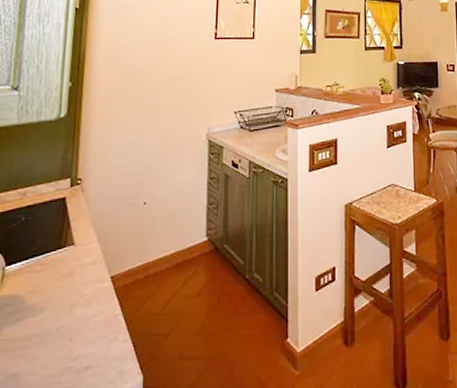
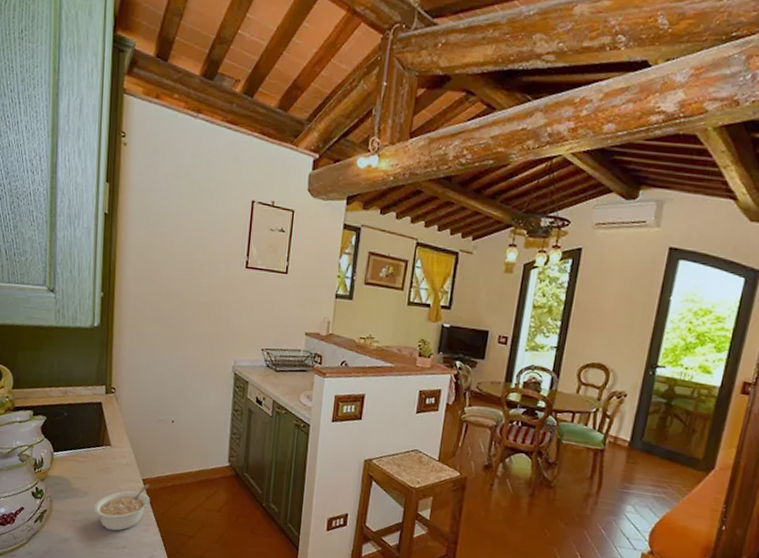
legume: none [51,281,120,350] -> present [93,484,150,531]

